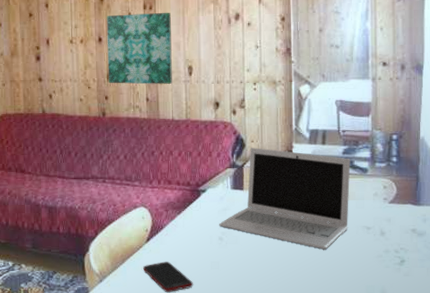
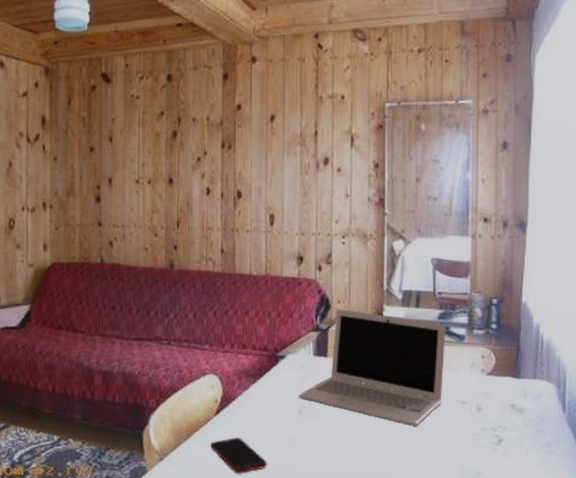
wall art: present [106,12,172,84] -> none [178,152,252,234]

